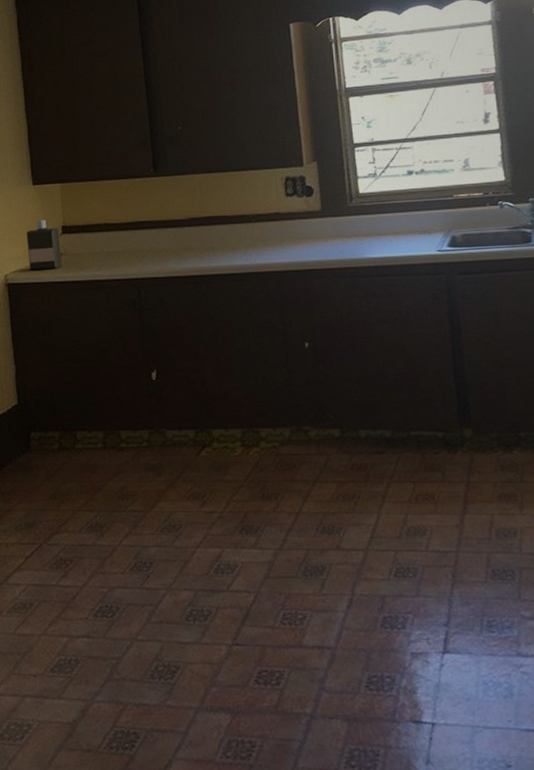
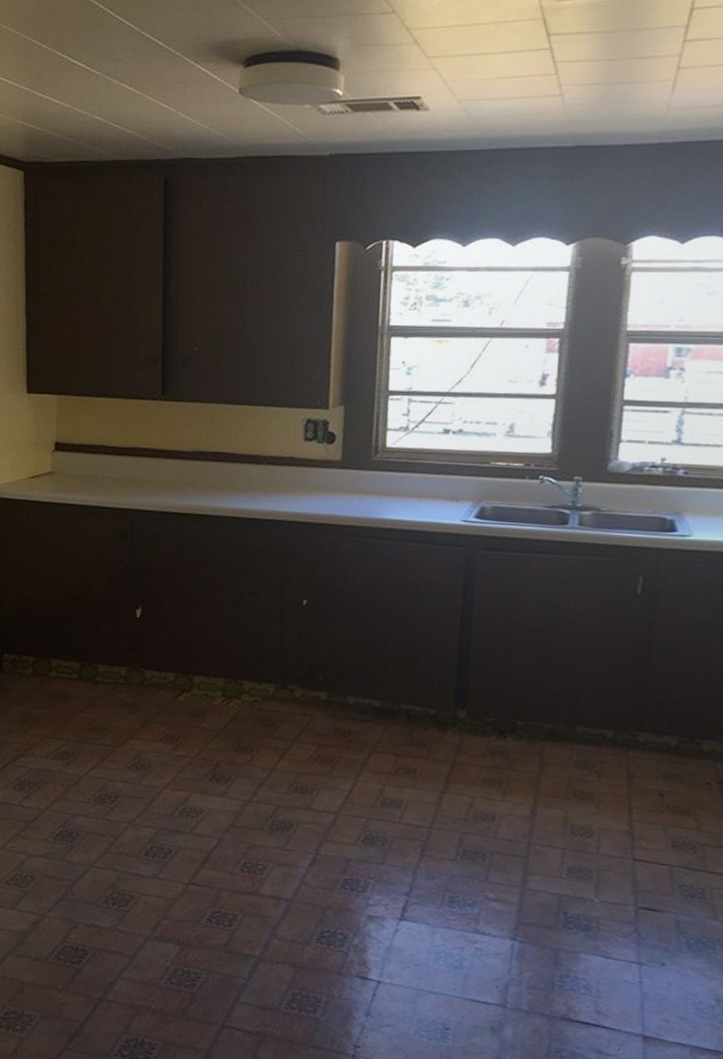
bottle: present [26,219,62,271] -> none [15,432,52,488]

